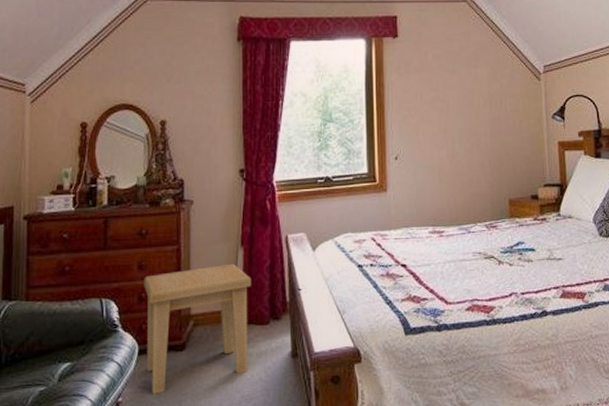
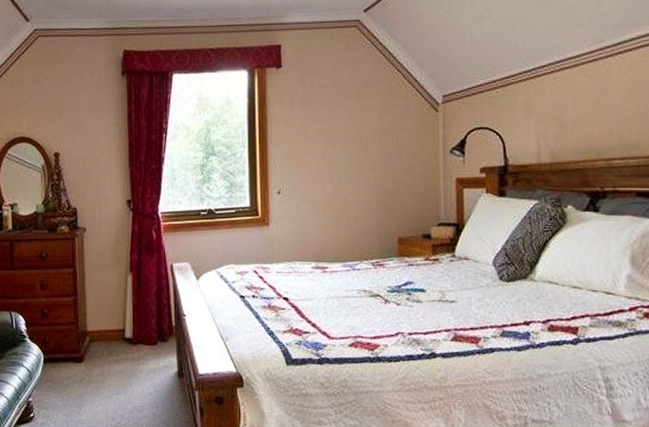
side table: present [144,263,252,394] -> none [46,287,140,398]

